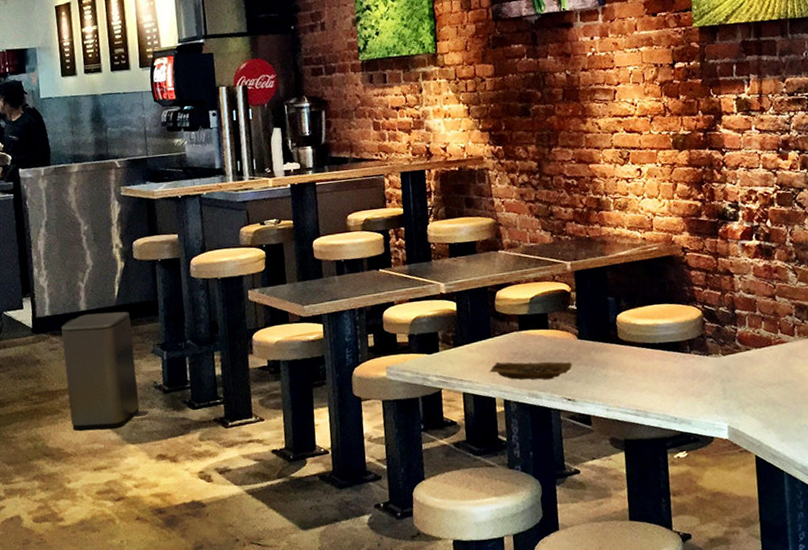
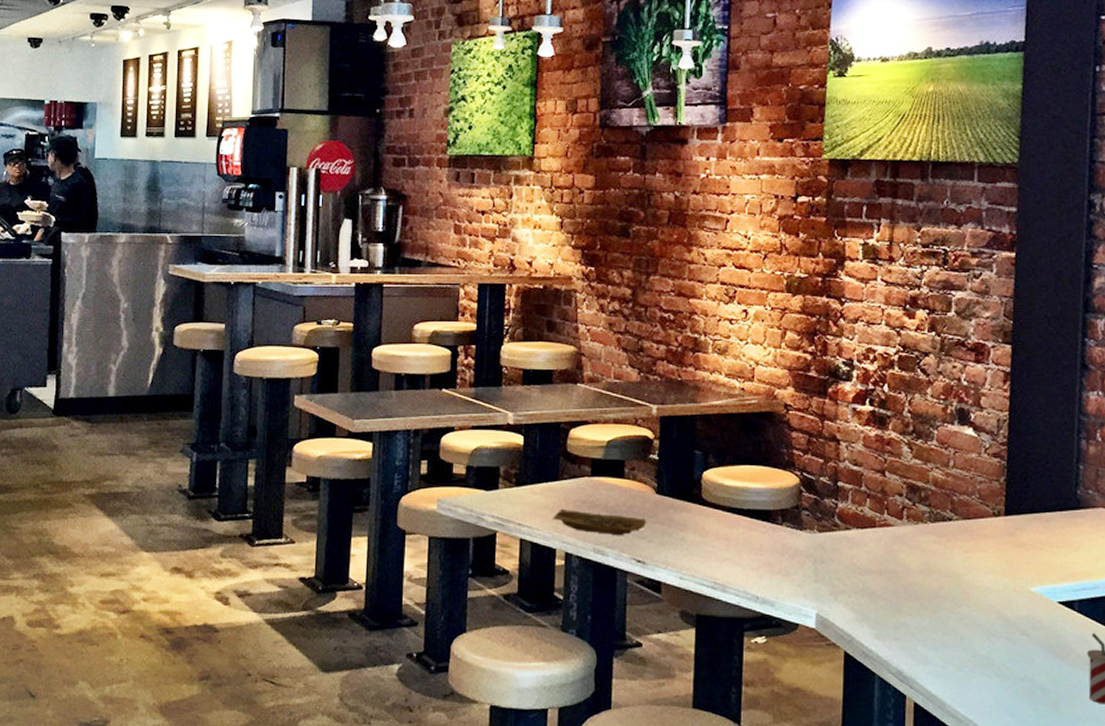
pedal bin: present [61,311,149,431] -> none [83,400,169,532]

